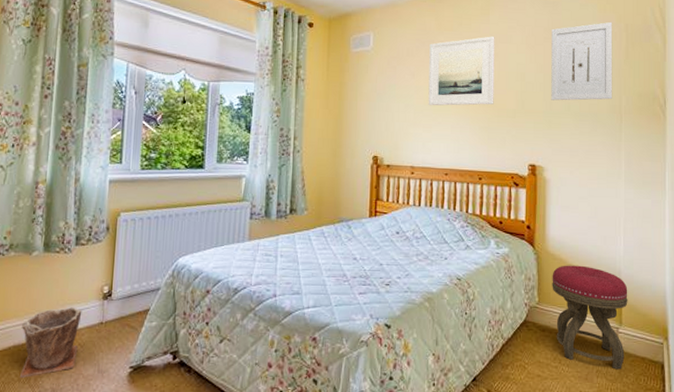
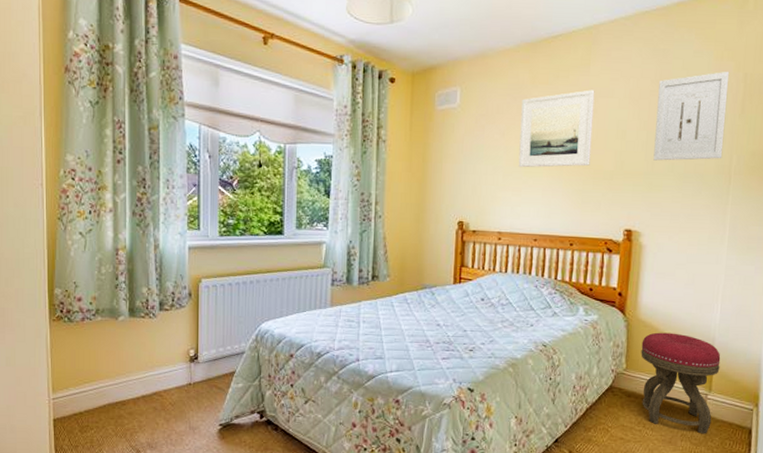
plant pot: present [19,307,82,378] -> none [114,369,171,433]

